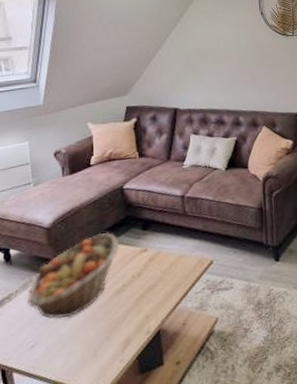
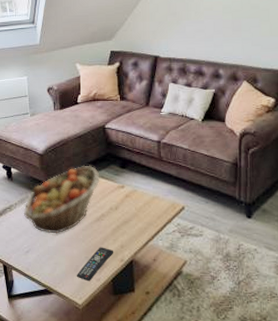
remote control: none [95,321,138,366] -> present [76,247,113,282]

